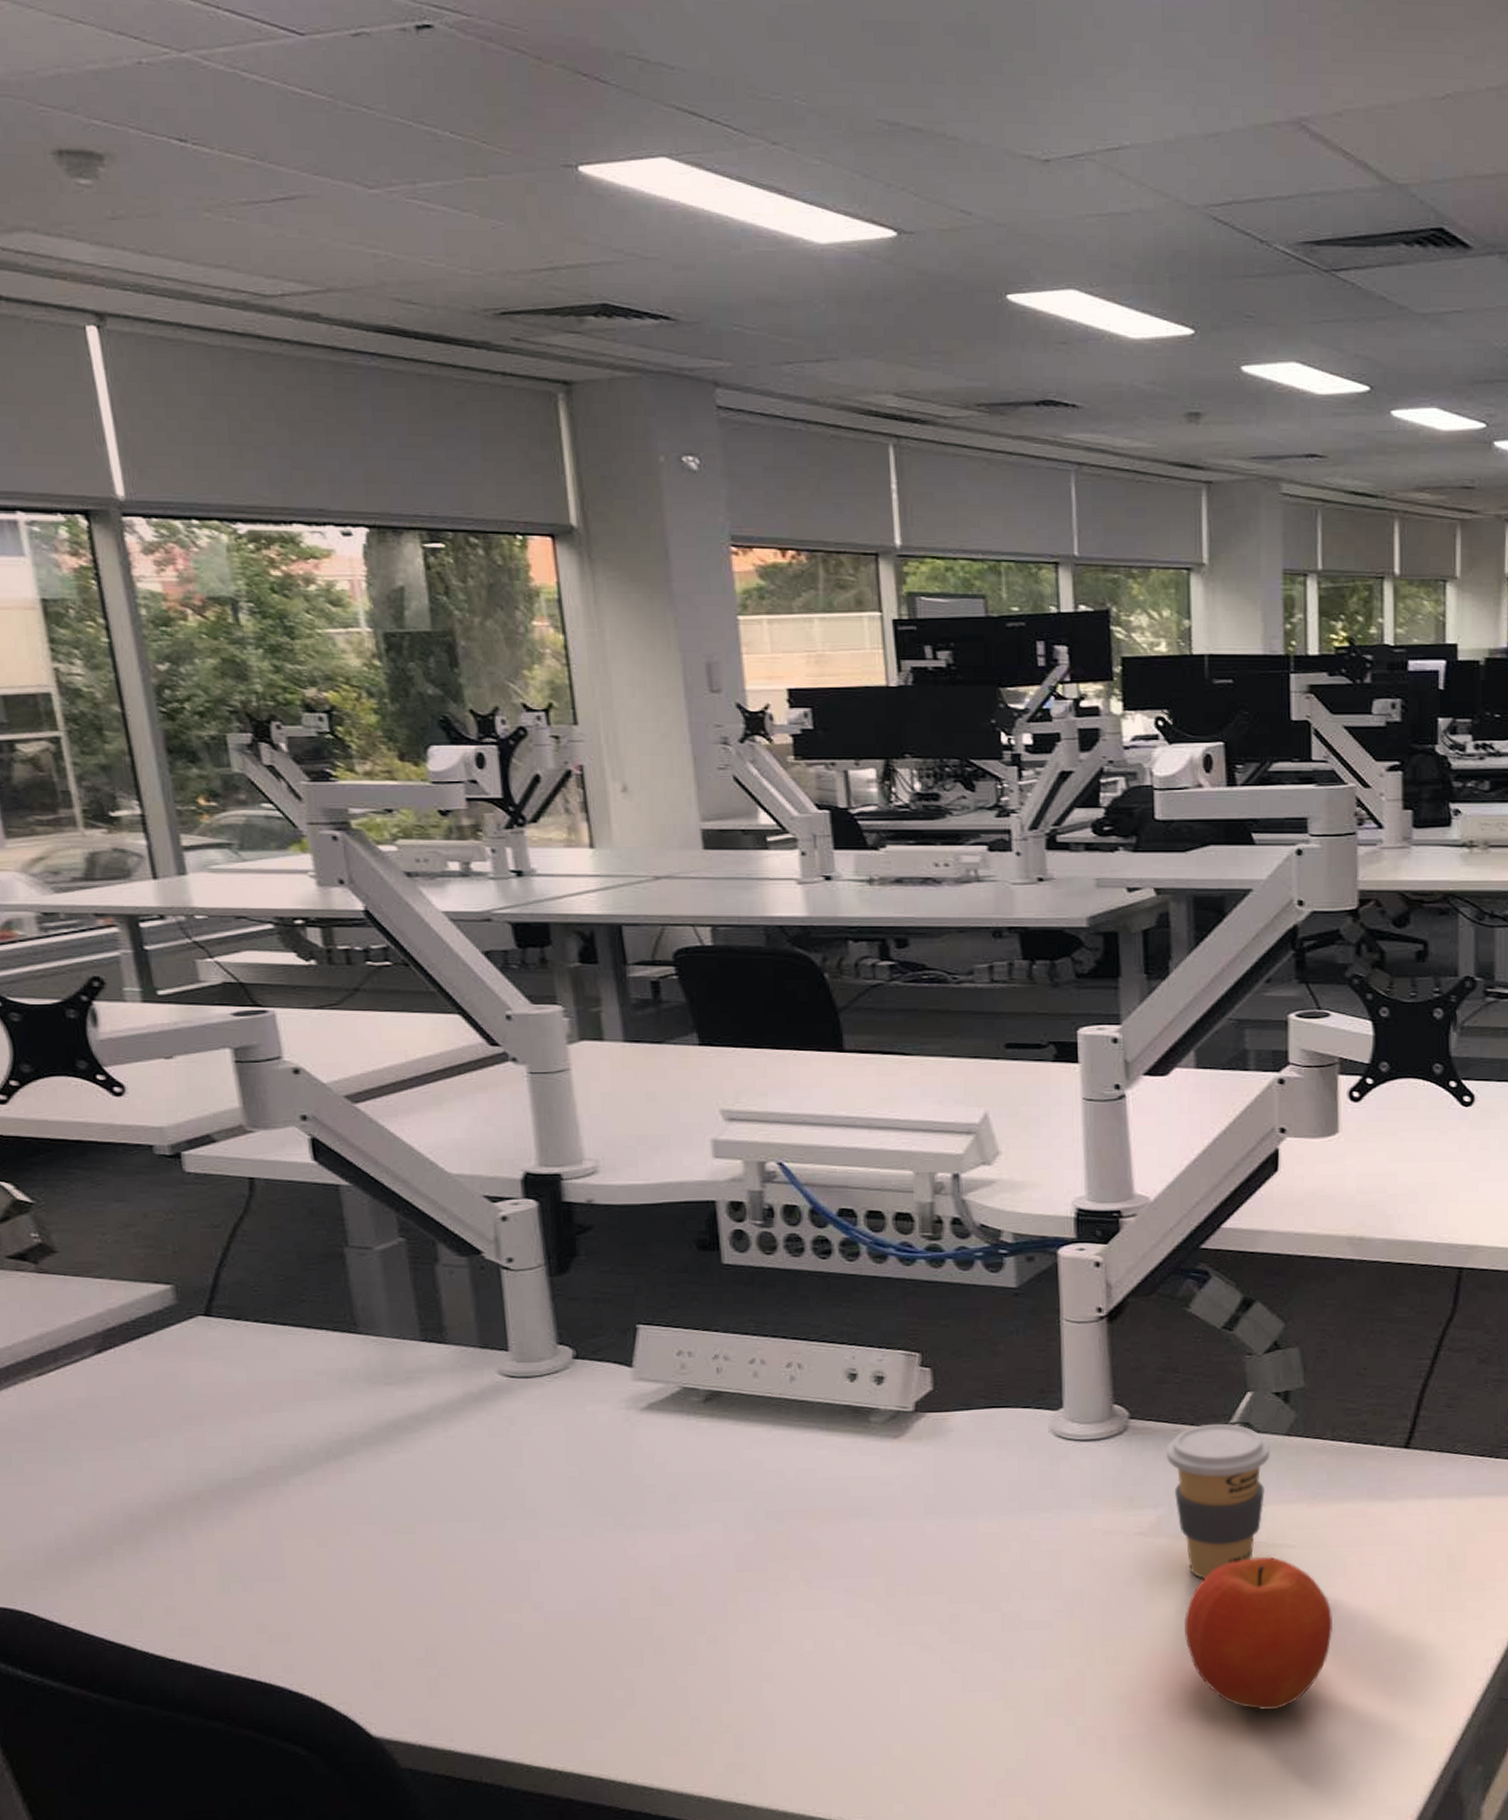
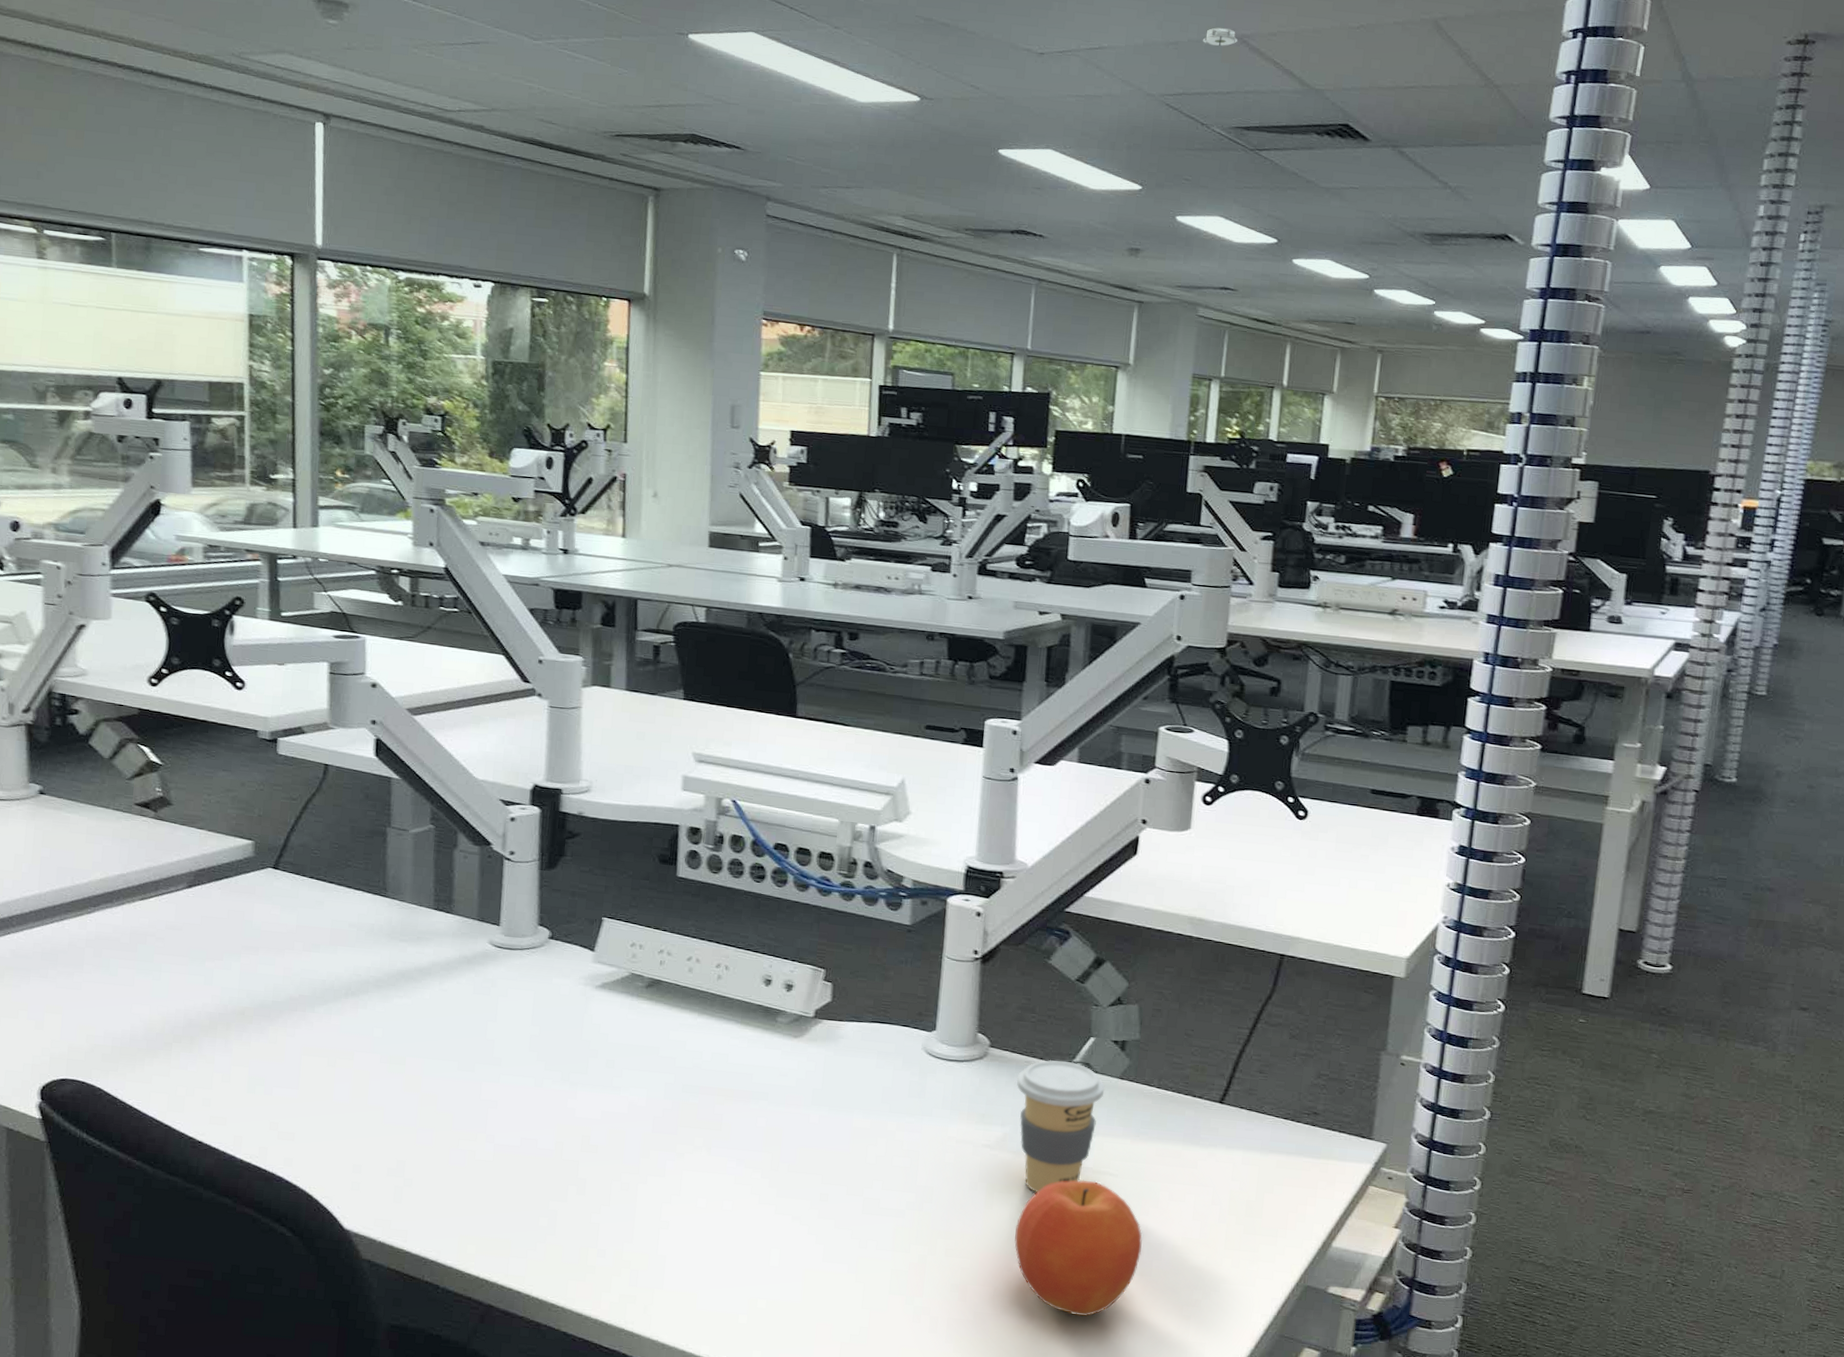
smoke detector: none [1249,110,1295,135] -> present [1201,27,1238,46]

